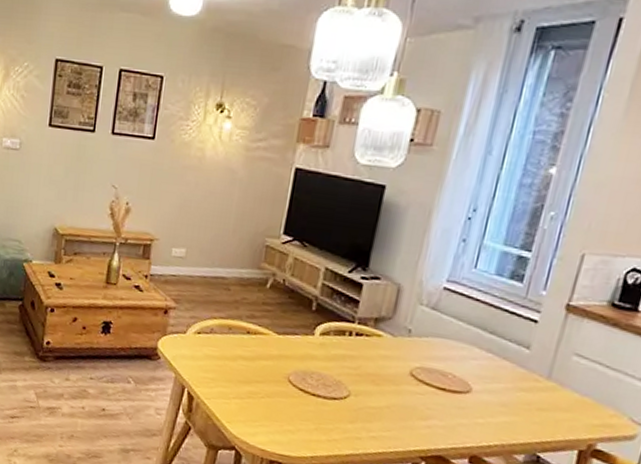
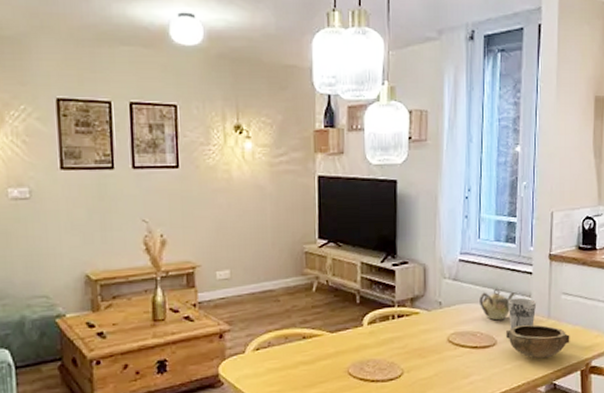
teapot: none [459,329,510,367] -> present [480,288,516,321]
bowl: none [485,377,574,425] -> present [506,325,570,359]
cup: none [493,345,536,383] -> present [508,297,537,329]

